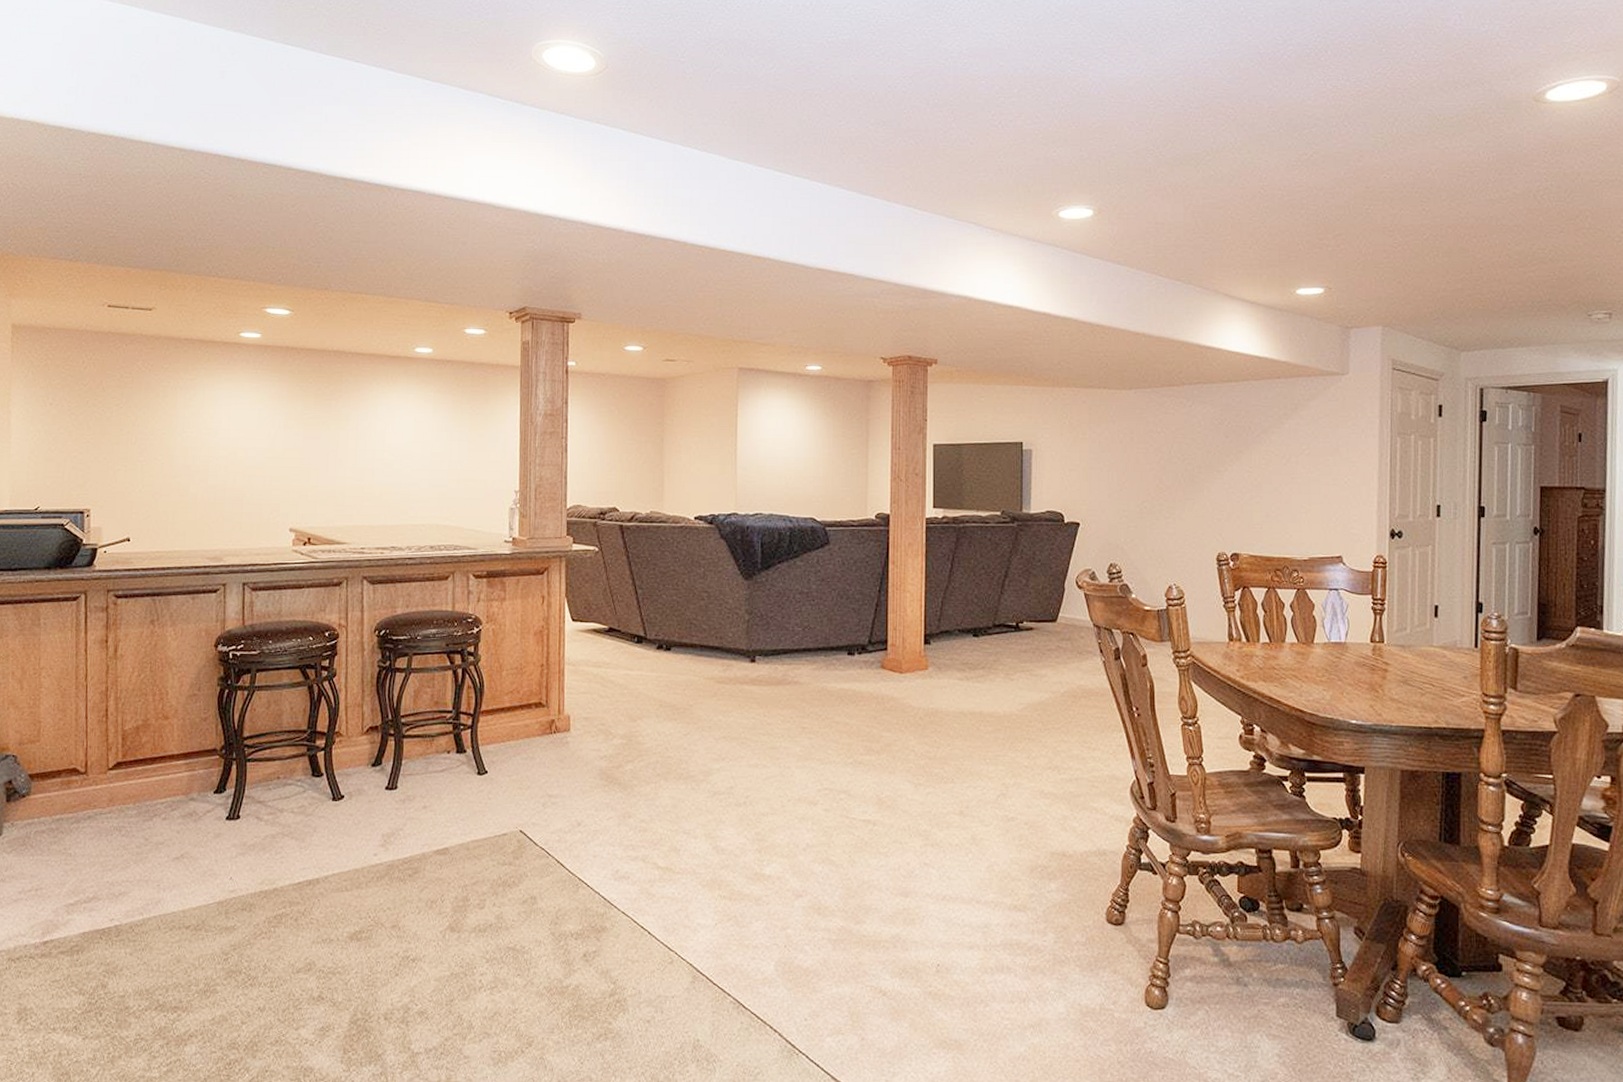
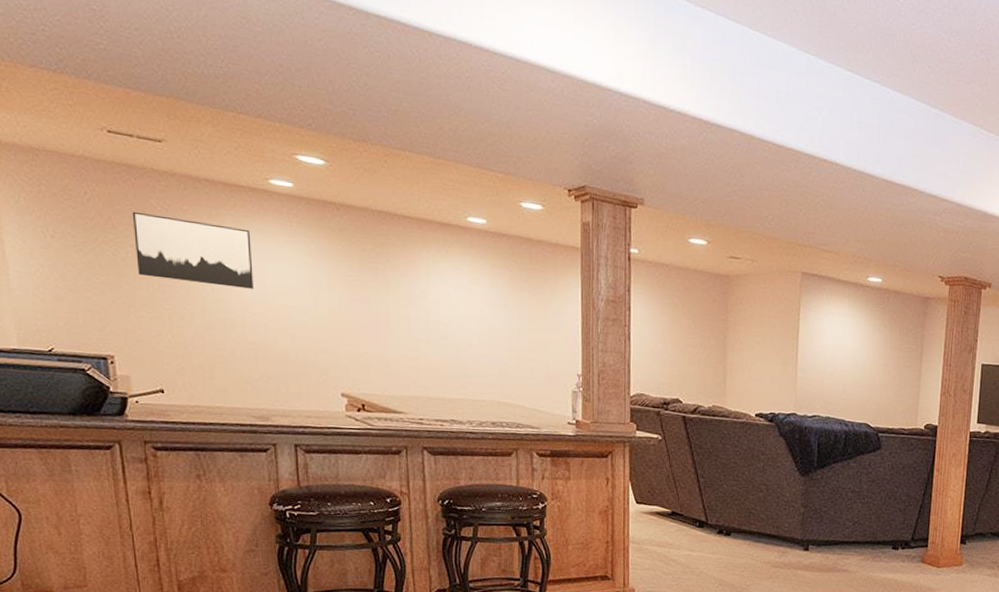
wall art: none [119,374,220,435] -> present [132,211,253,289]

